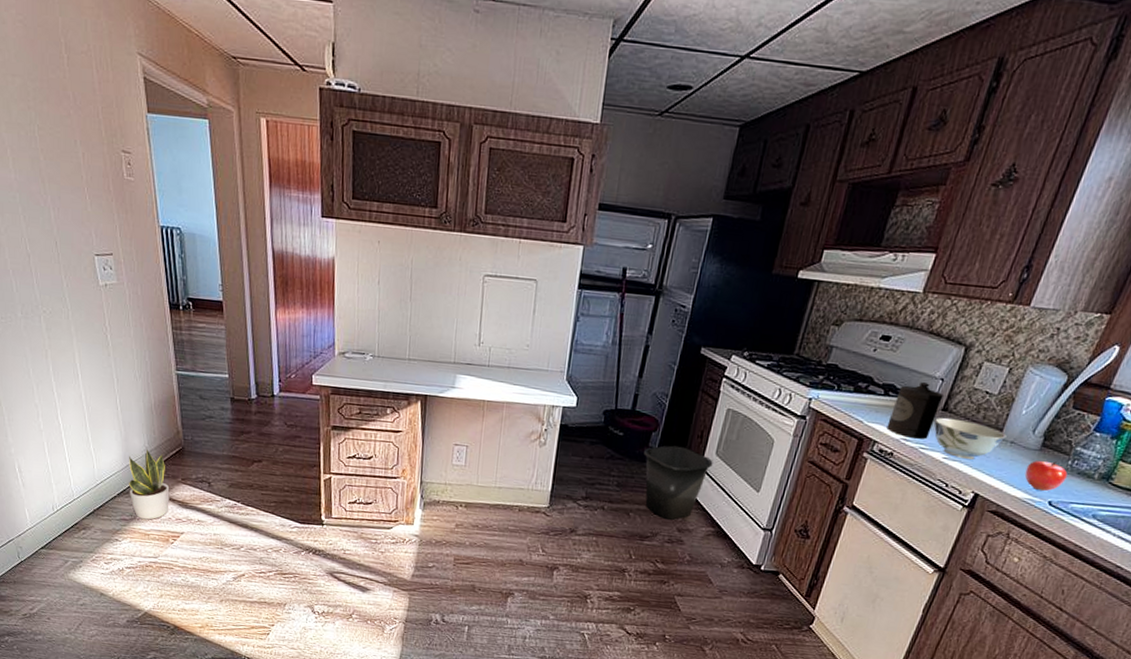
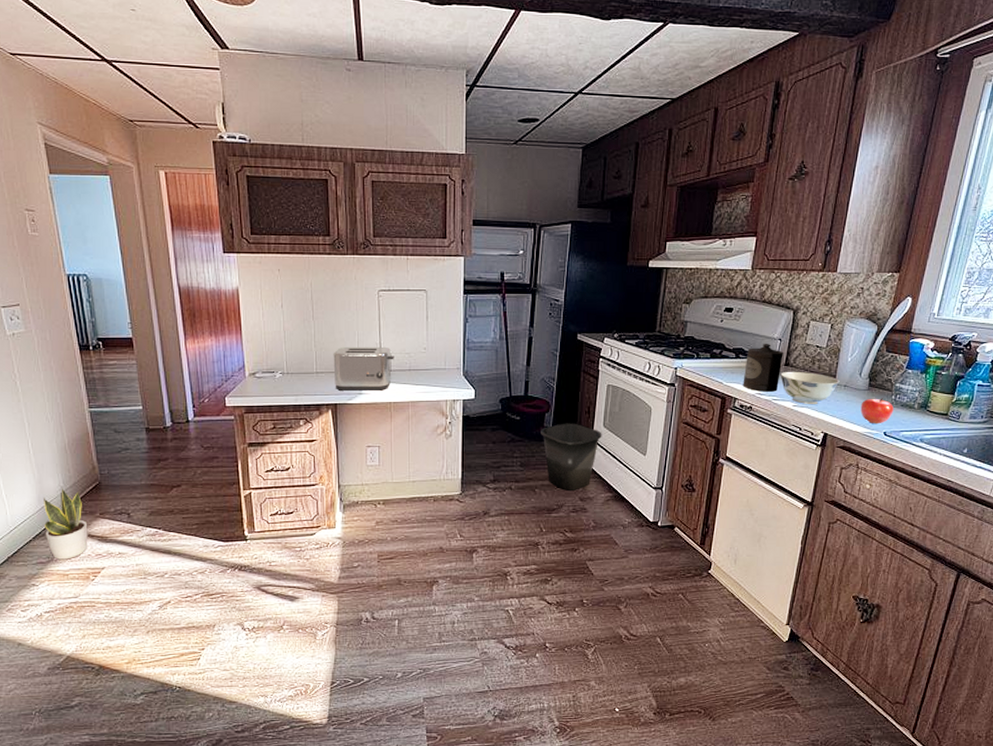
toaster: none [427,334,494,387] -> present [333,346,394,391]

